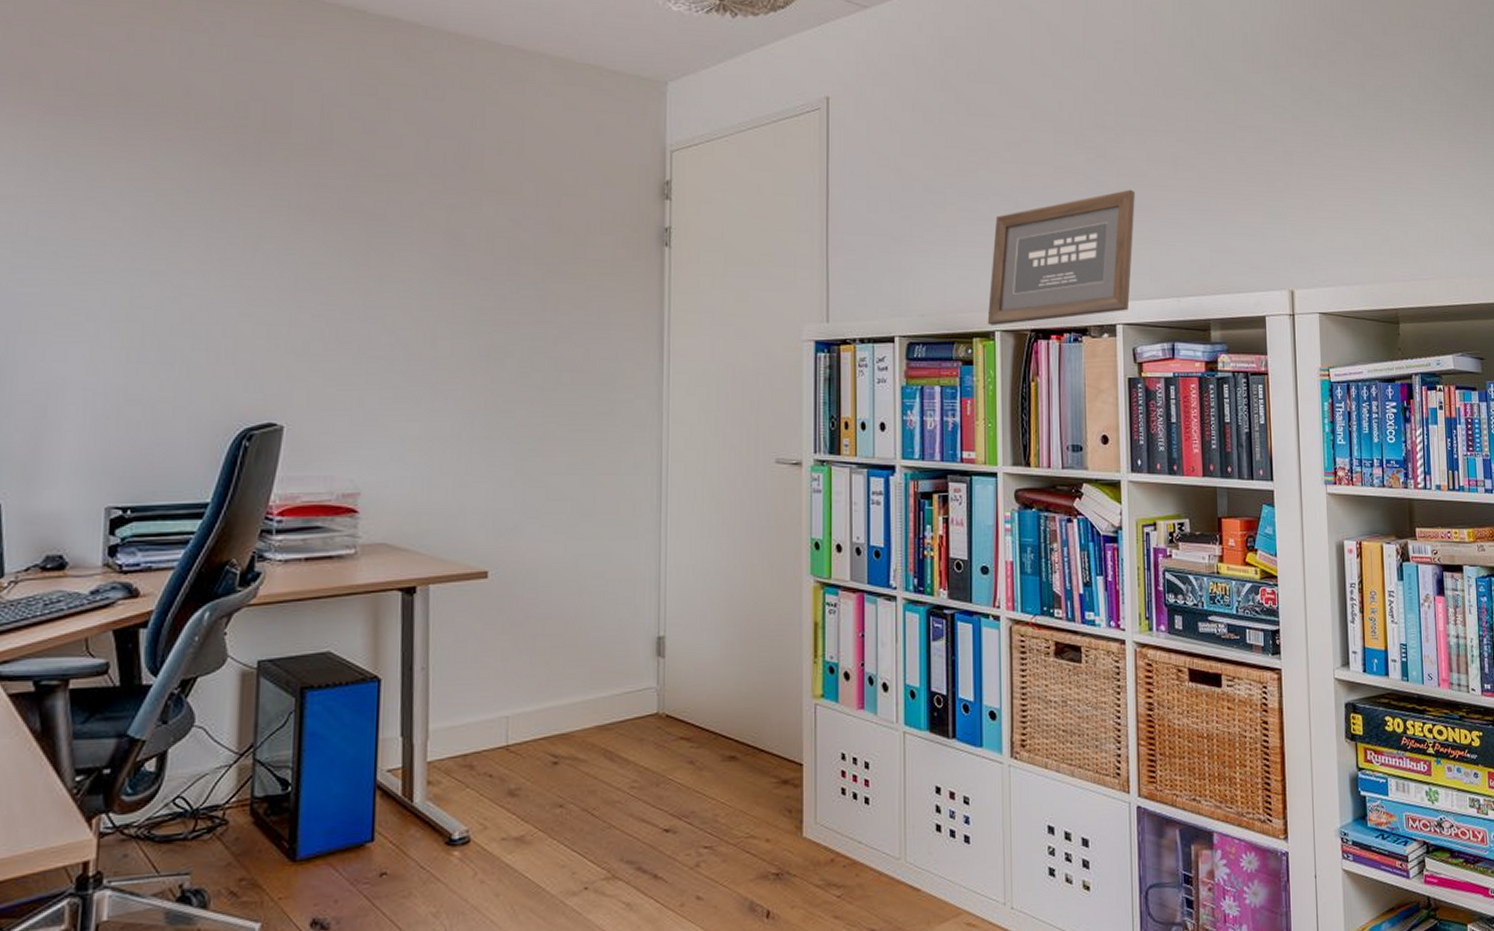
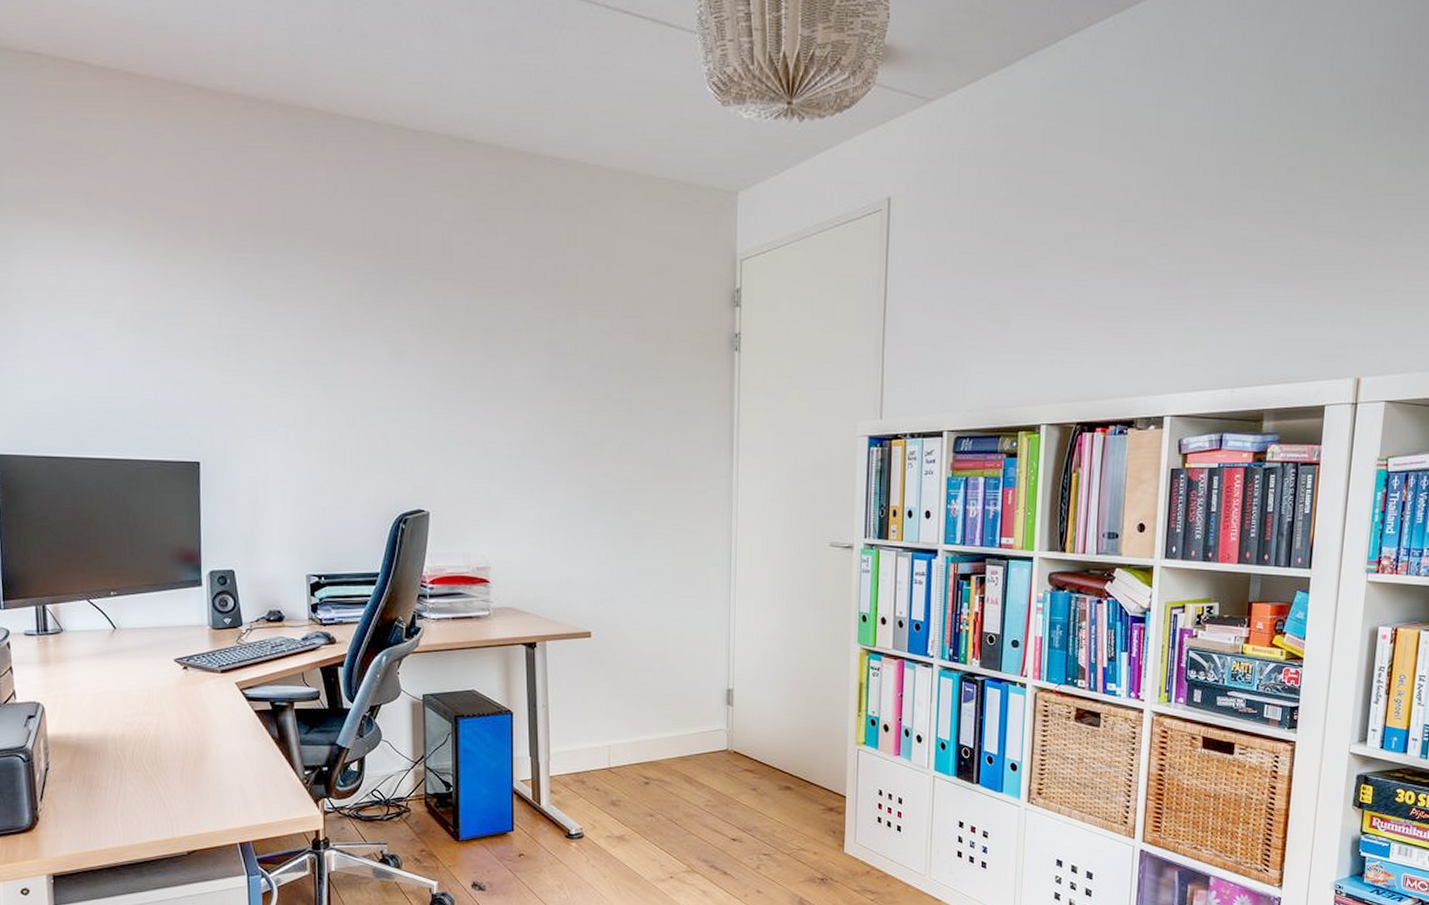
picture frame: present [987,189,1135,326] -> none [1033,278,1197,419]

